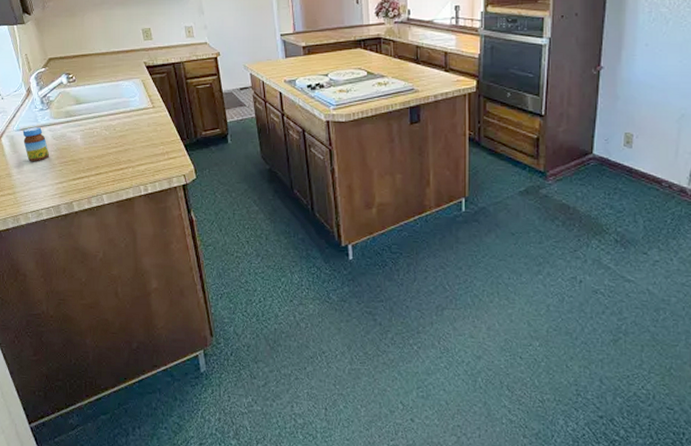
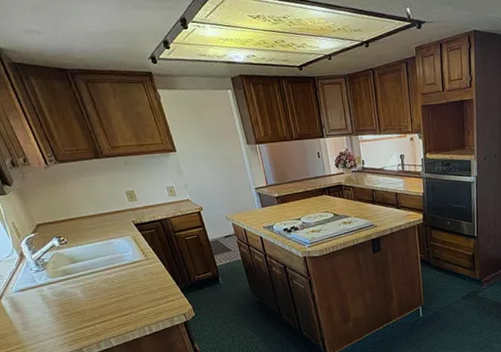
jar: present [22,127,50,162] -> none [21,287,53,318]

